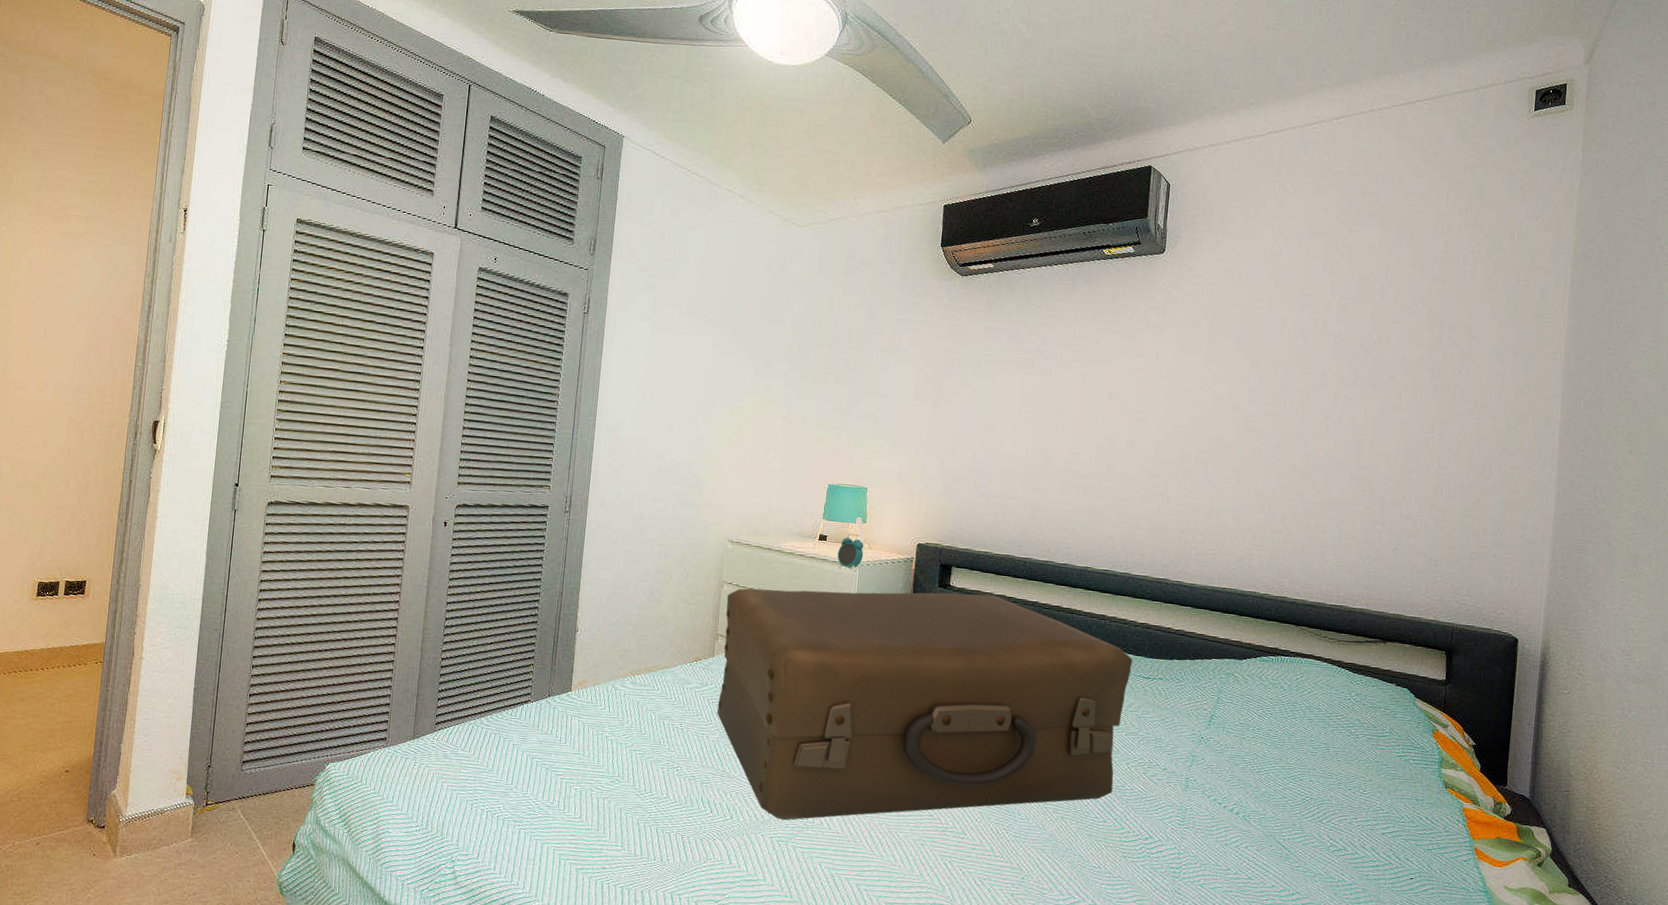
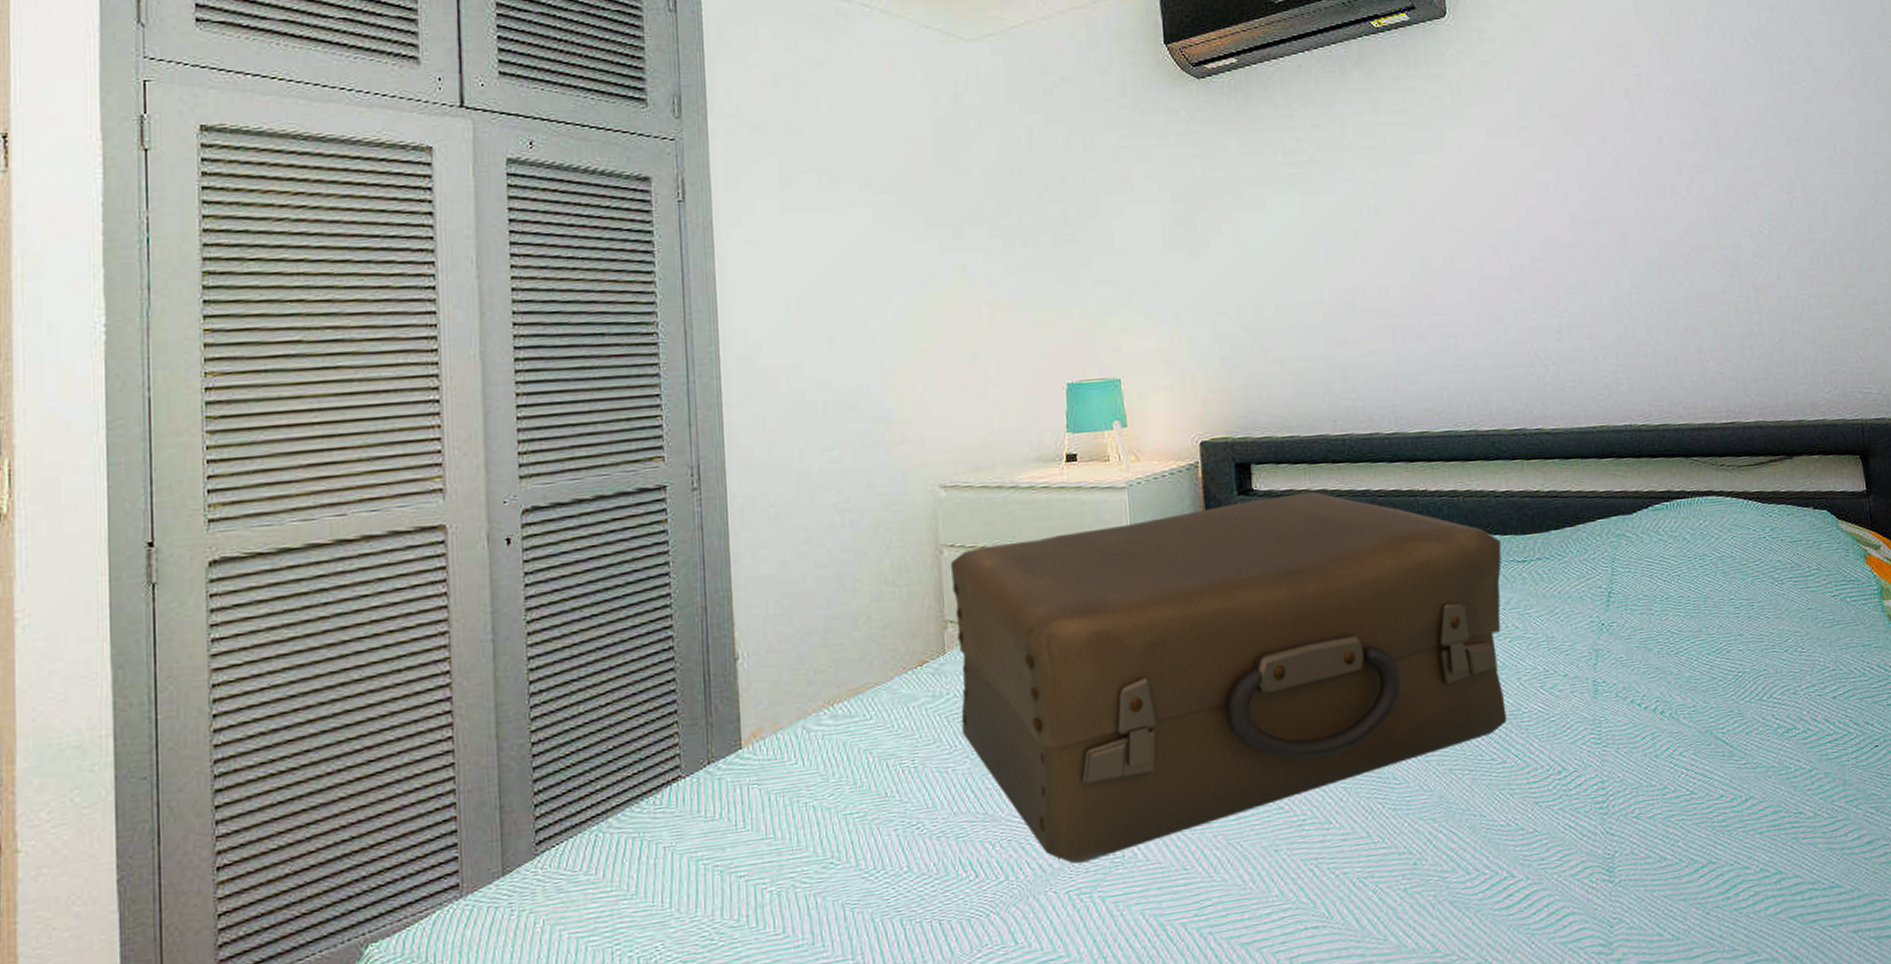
alarm clock: present [837,533,864,572] -> none [1095,444,1131,497]

